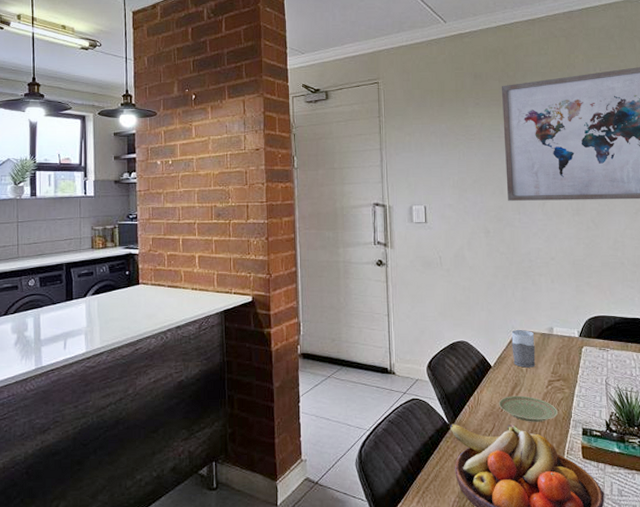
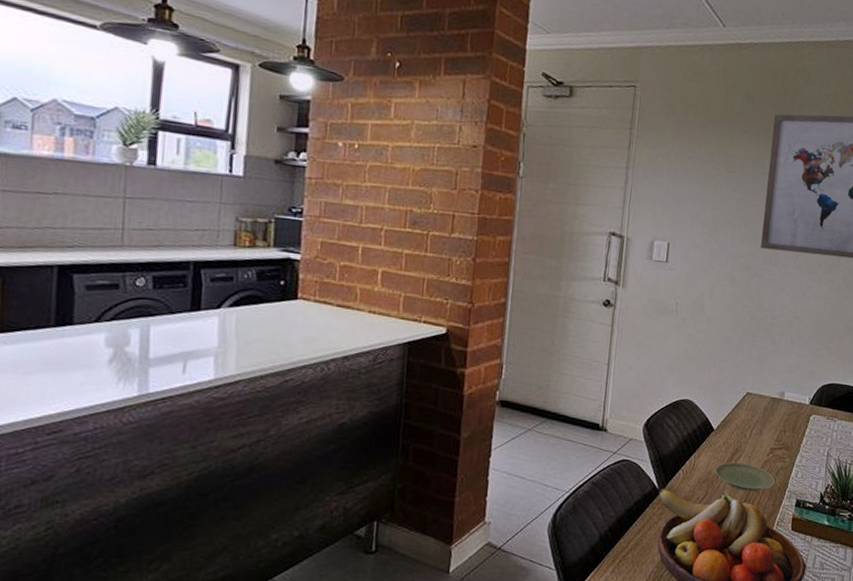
mug: present [511,330,536,368] -> none [737,392,765,433]

